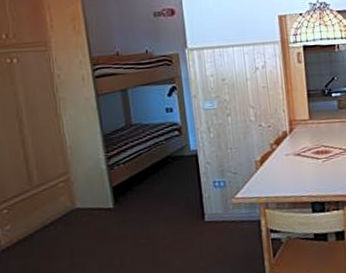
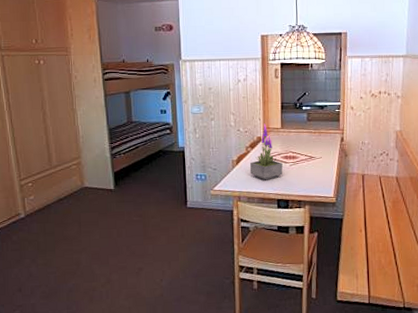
potted plant: none [277,115,316,182] -> present [250,123,283,181]

